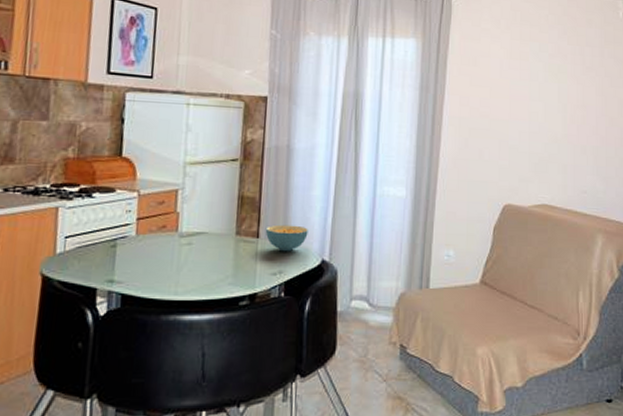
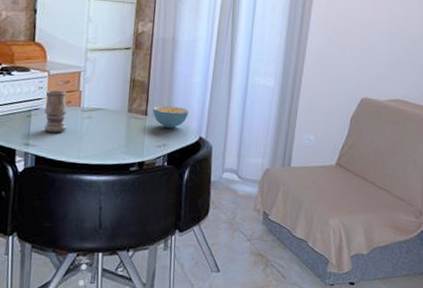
vase: none [133,212,162,265] -> present [44,90,68,133]

